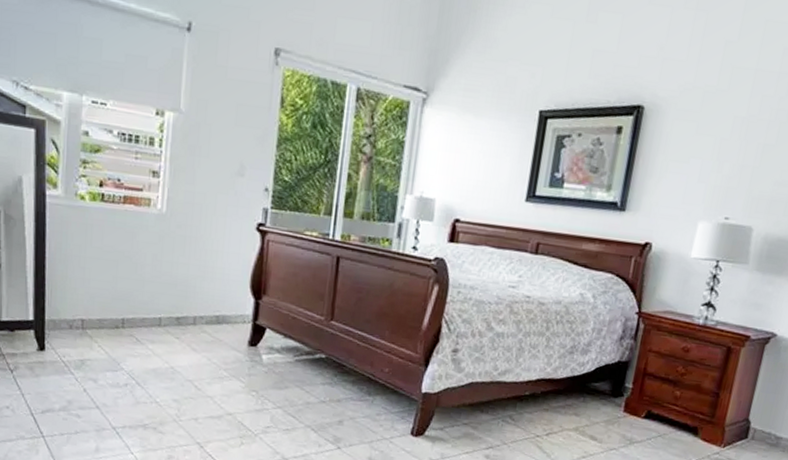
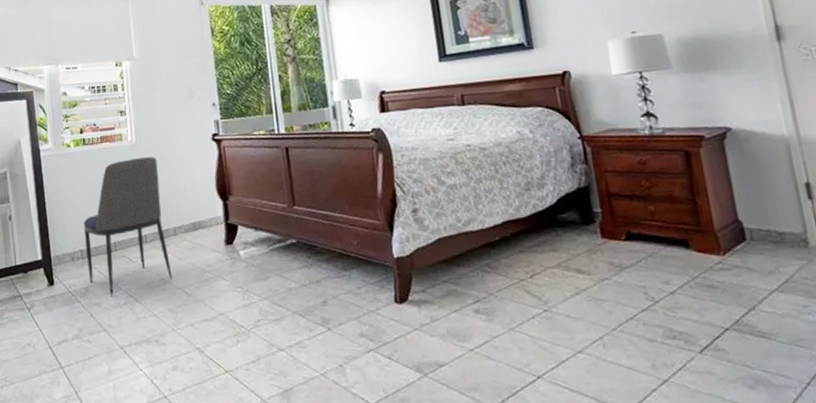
chair: none [87,229,188,375] -> present [83,156,173,297]

